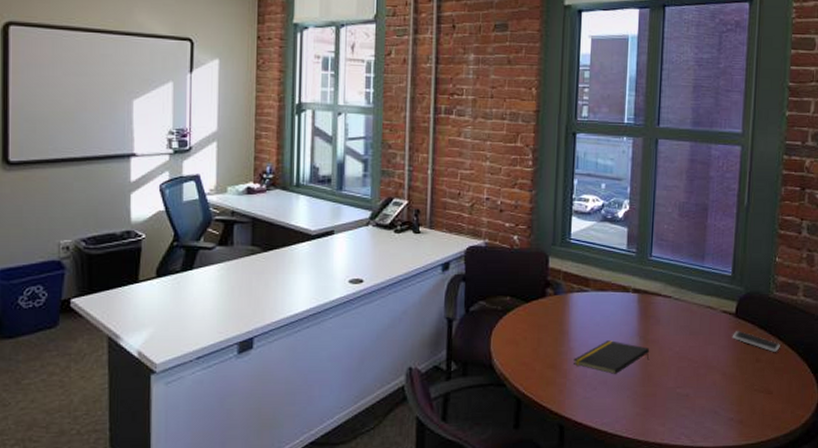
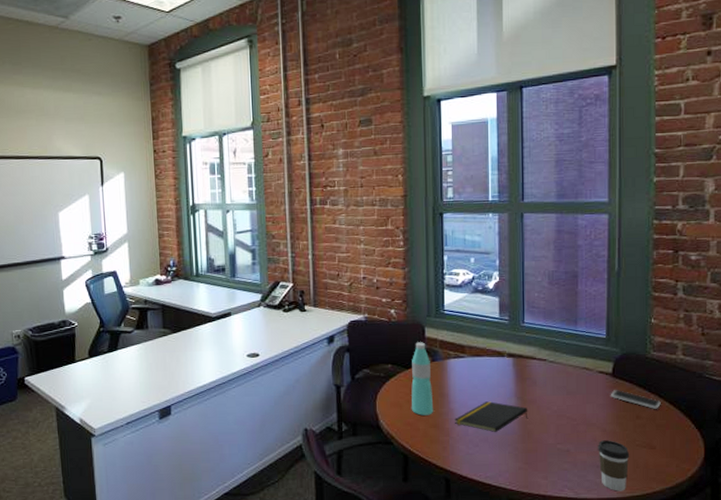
water bottle: none [528,273,553,355] -> present [411,342,434,416]
coffee cup: none [717,384,748,439] -> present [598,440,630,491]

